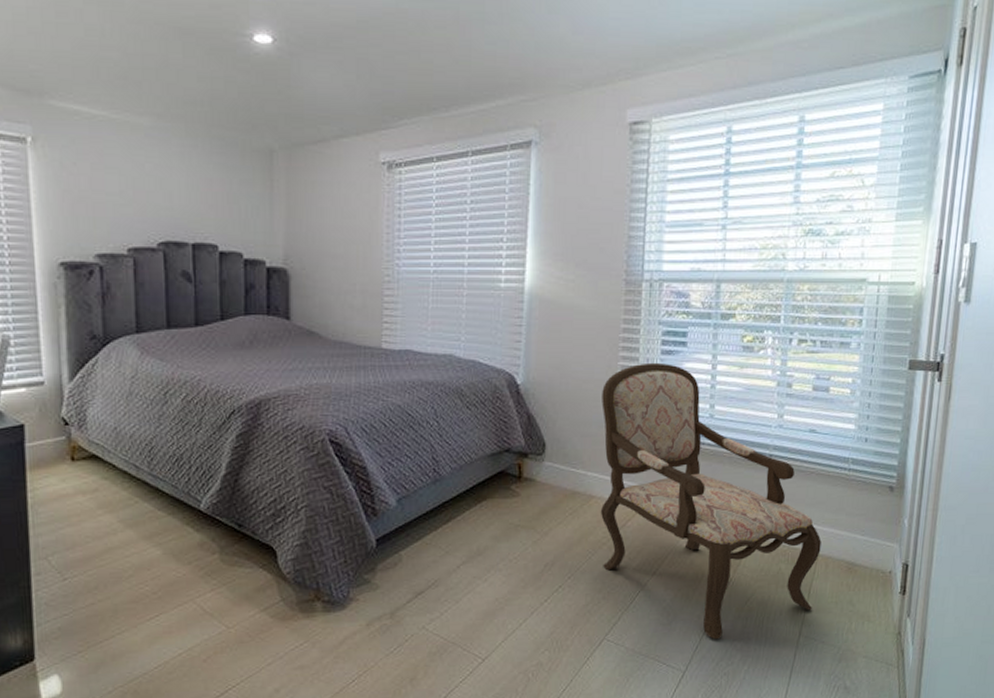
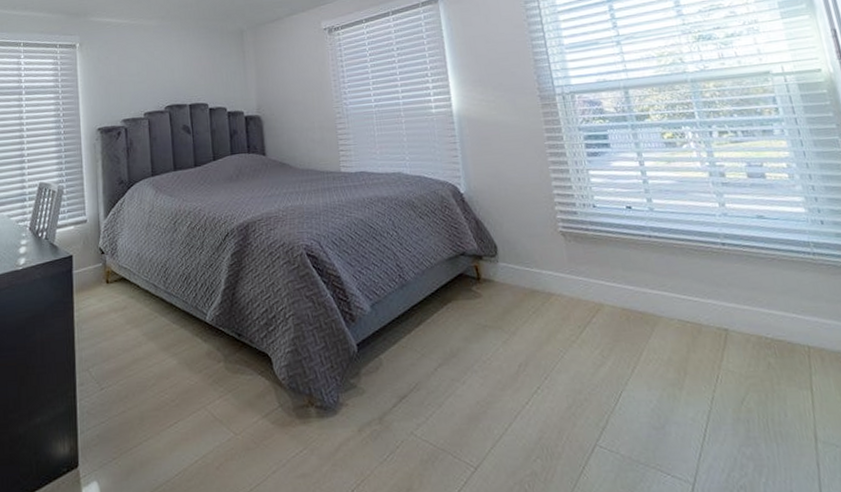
armchair: present [600,362,821,639] -> none [539,164,821,445]

